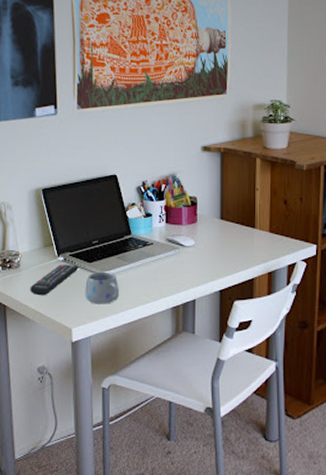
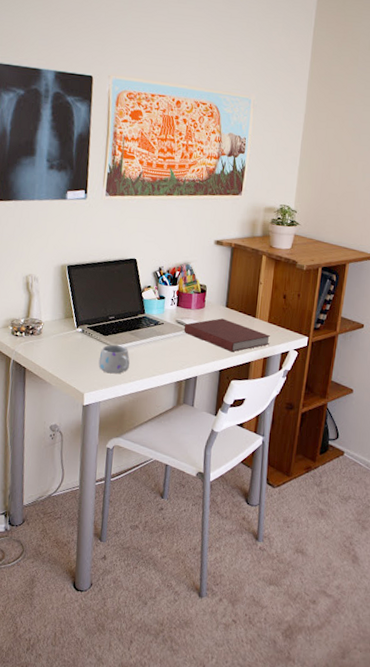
remote control: present [30,265,79,296] -> none [49,335,95,362]
notebook: none [176,232,274,269] -> present [183,318,271,352]

